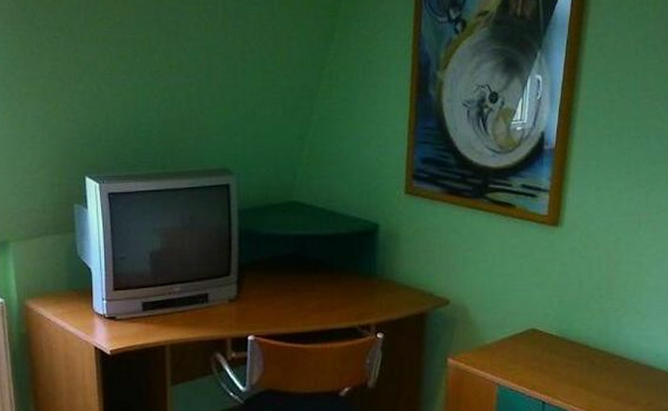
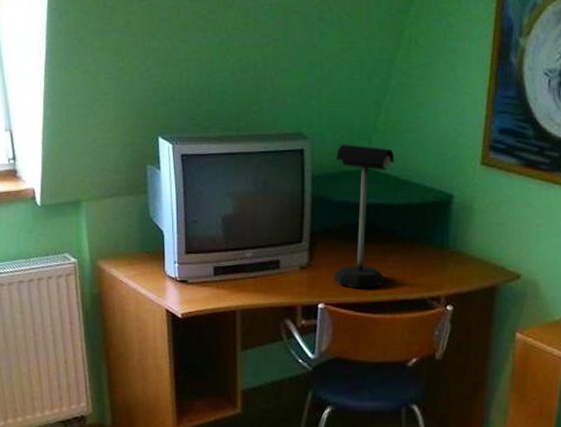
desk lamp: none [262,178,320,319] -> present [333,144,395,288]

